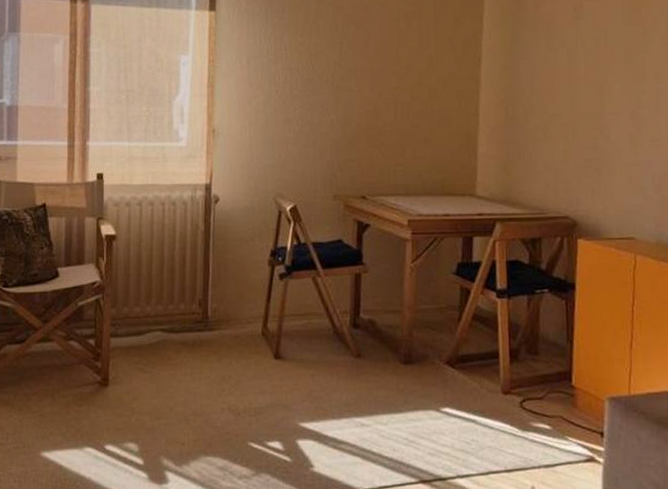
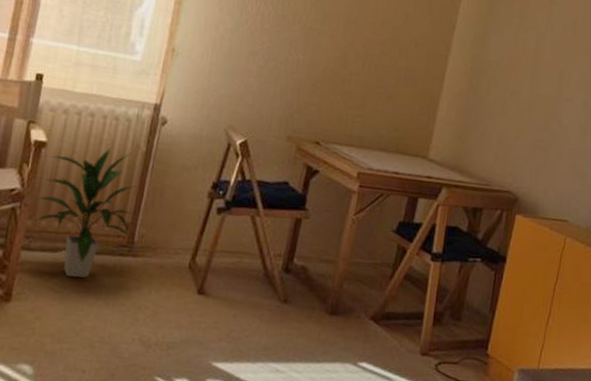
indoor plant: none [115,231,205,357] -> present [34,147,137,278]

